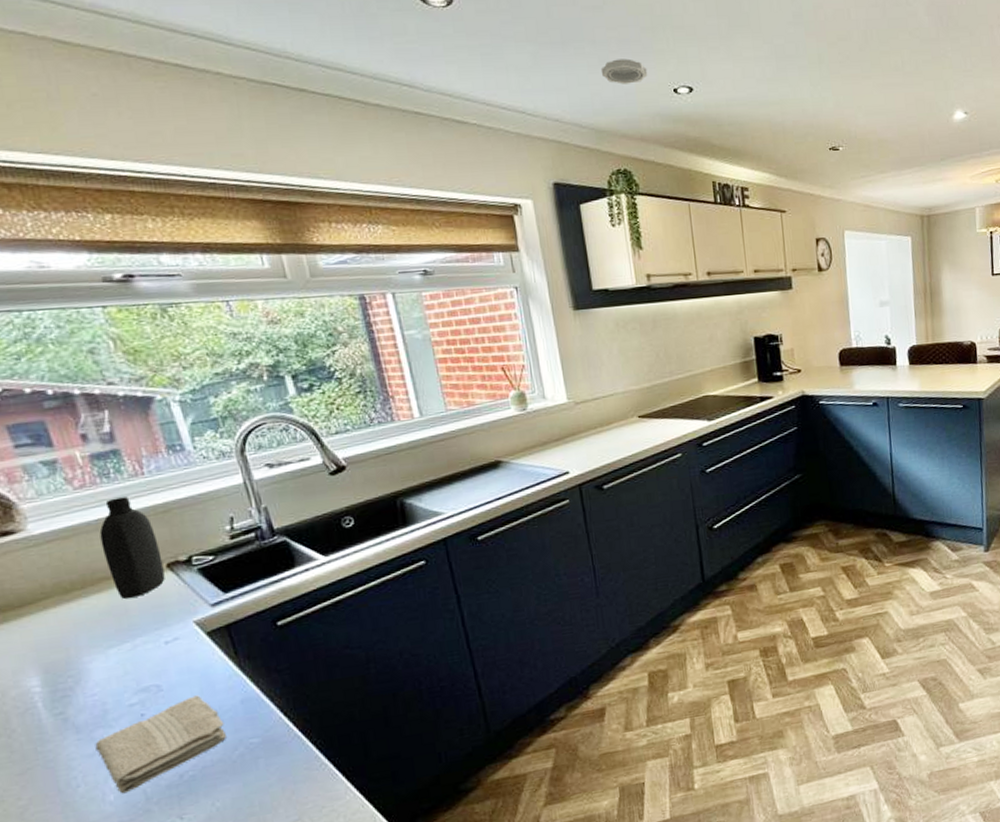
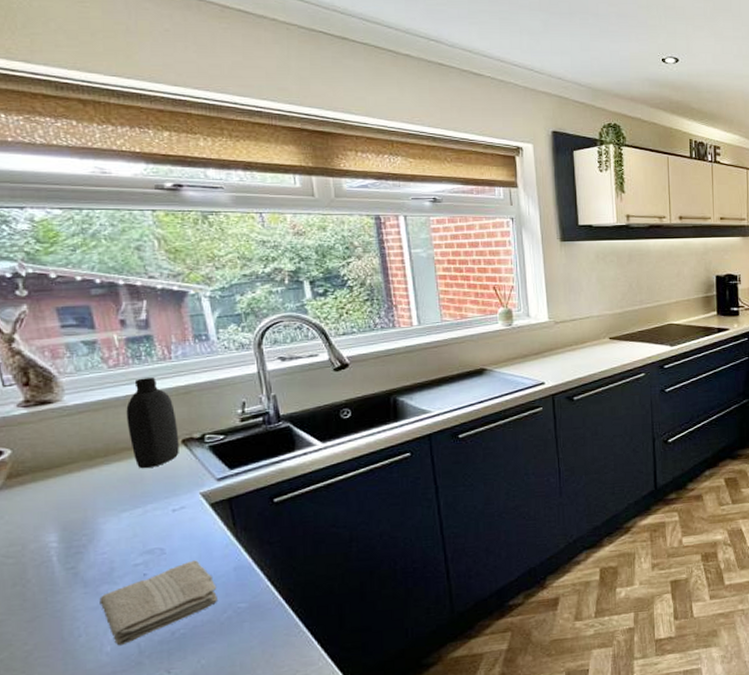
smoke detector: present [600,58,648,84] -> none [601,30,641,52]

